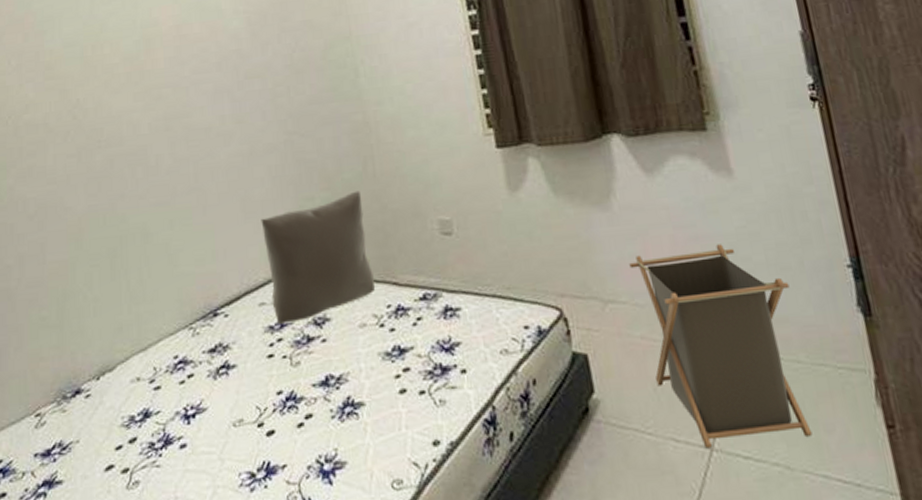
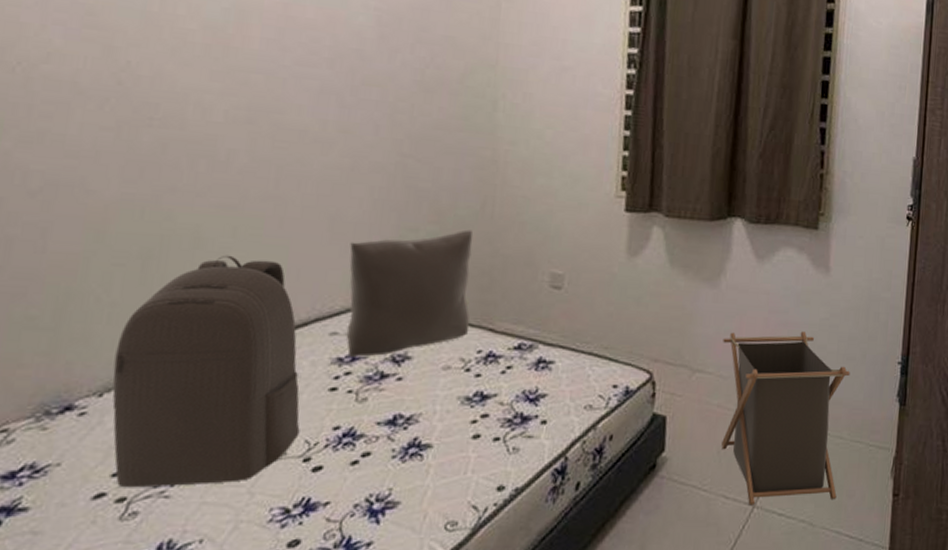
backpack: none [103,245,251,460] -> present [112,255,300,488]

